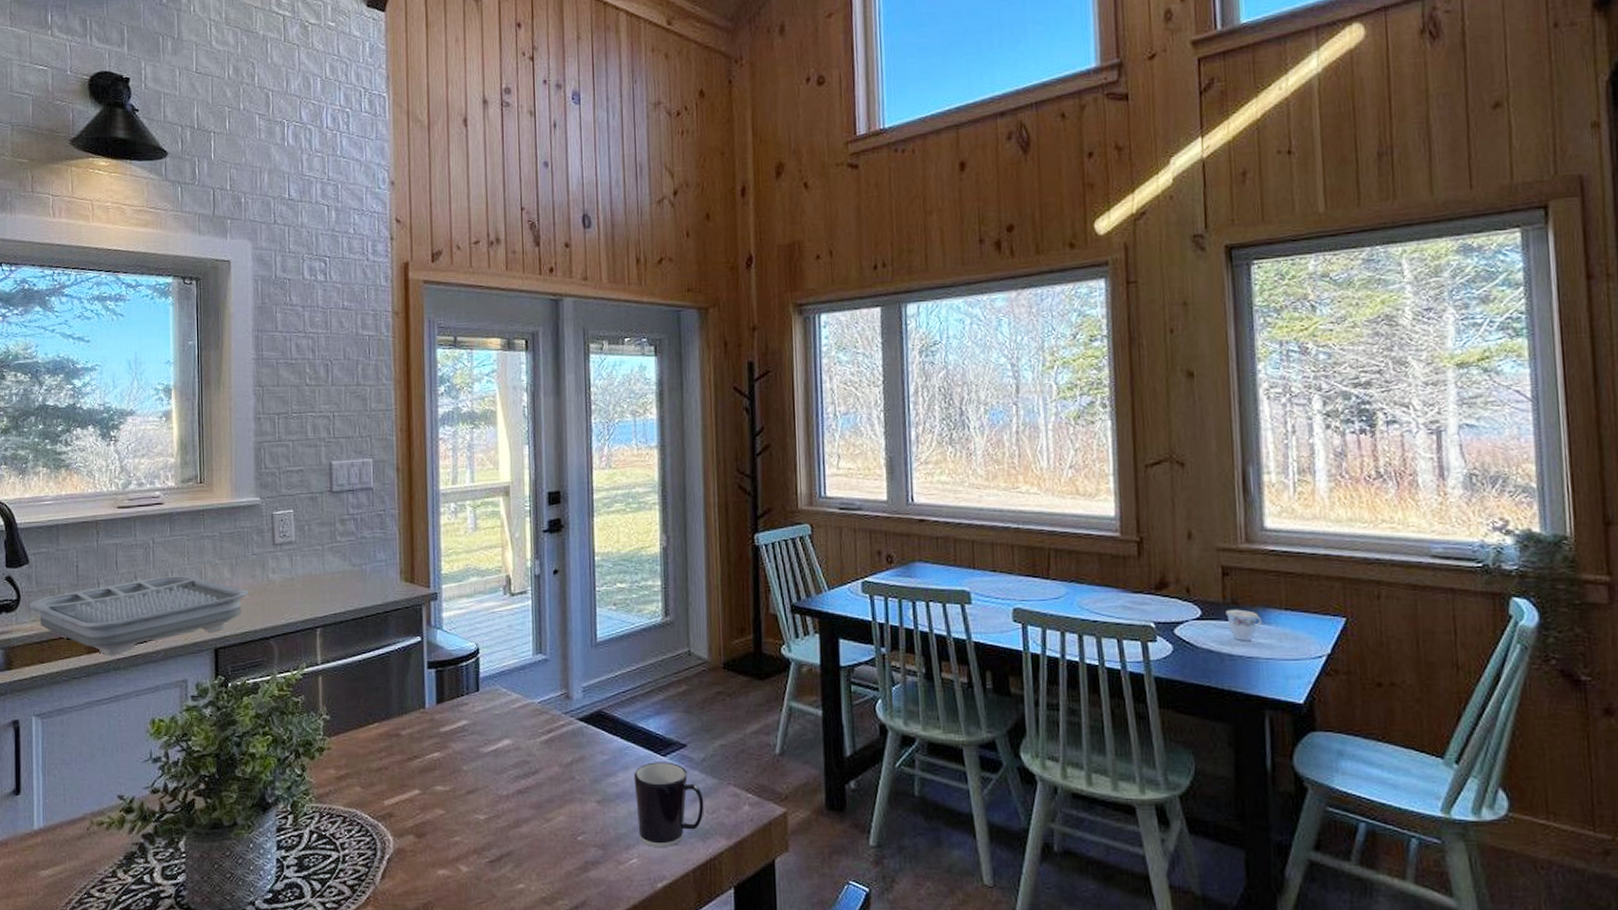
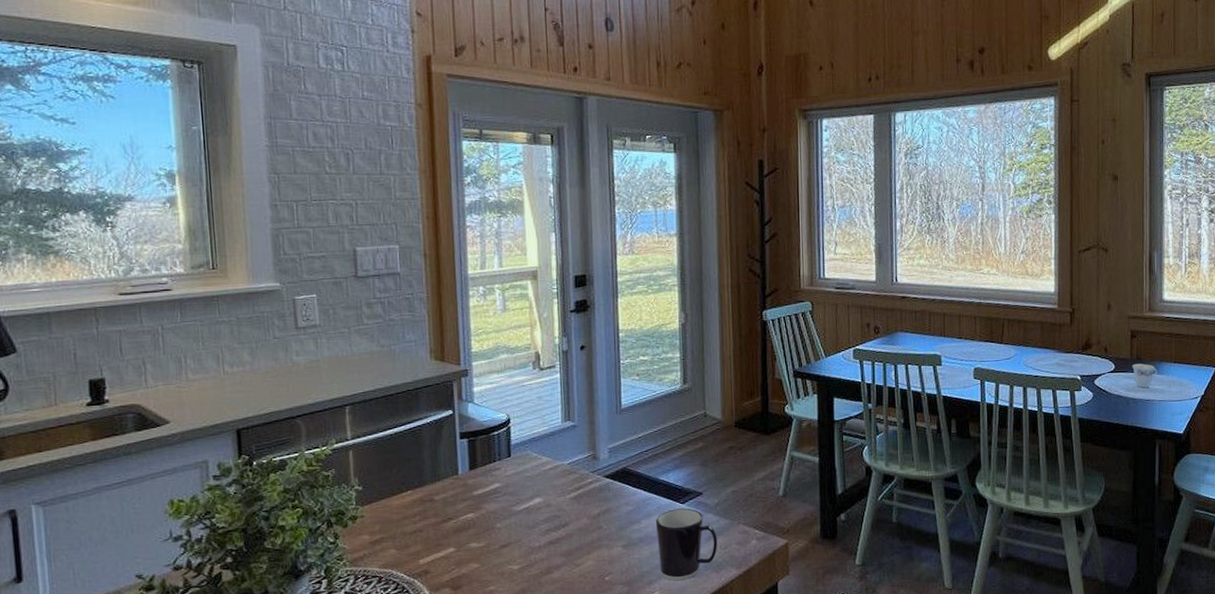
dish rack: present [28,575,250,656] -> none [18,359,272,442]

